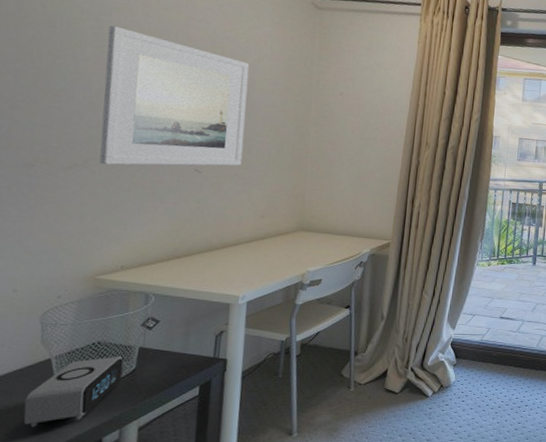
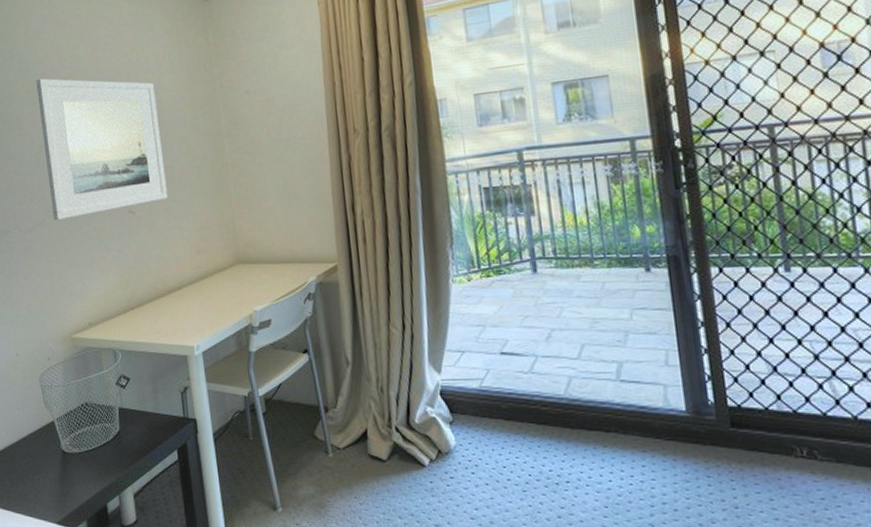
alarm clock: present [23,355,124,428] -> none [43,417,111,491]

